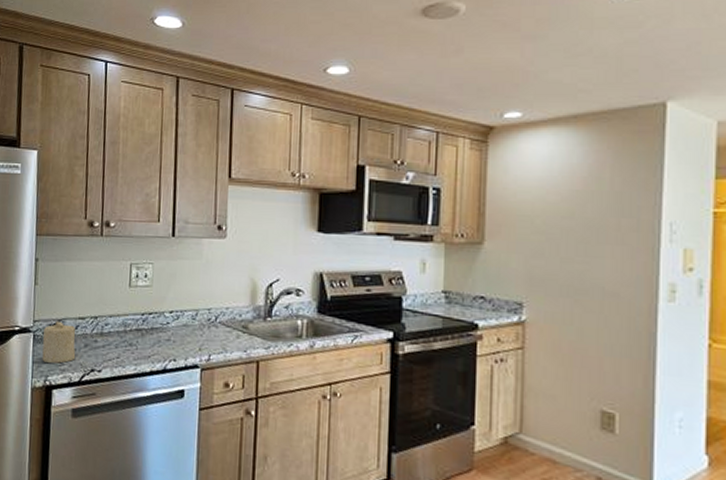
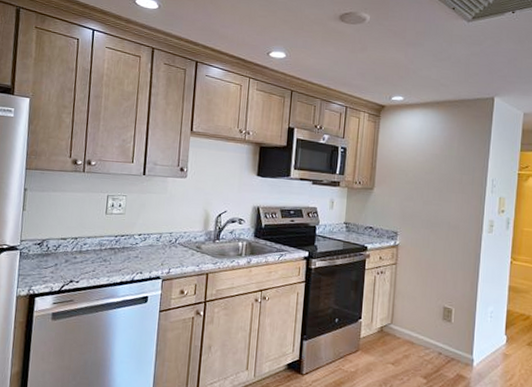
candle: present [42,321,76,364] -> none [27,240,58,276]

